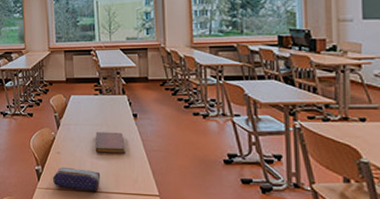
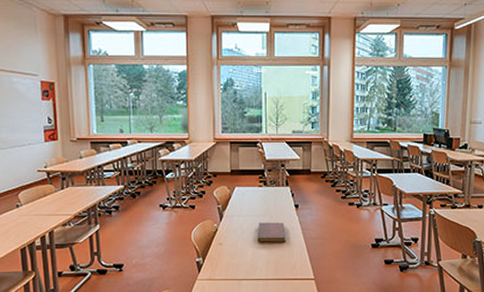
pencil case: present [52,167,101,191] -> none [213,257,261,279]

